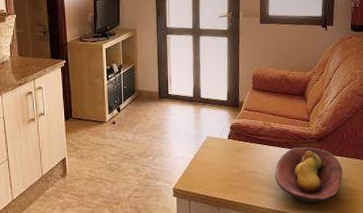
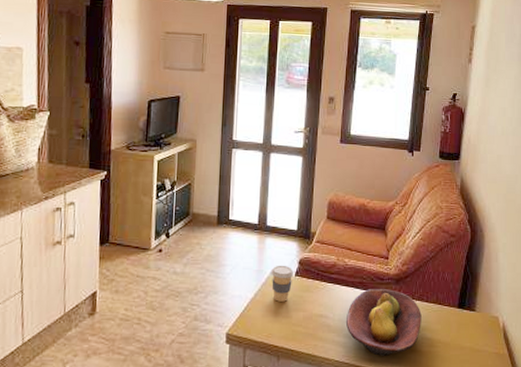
coffee cup: none [207,130,227,161] -> present [271,265,294,302]

